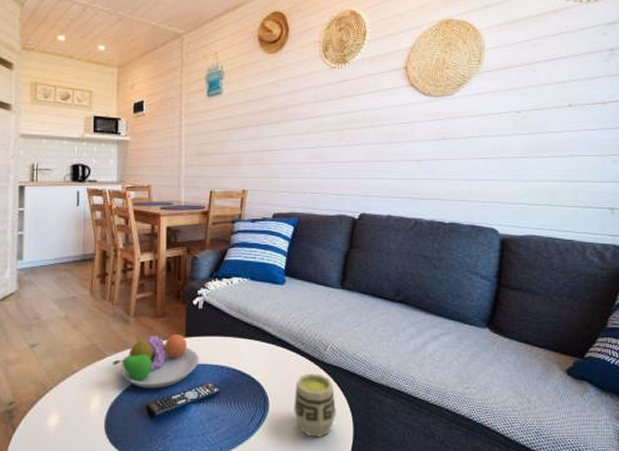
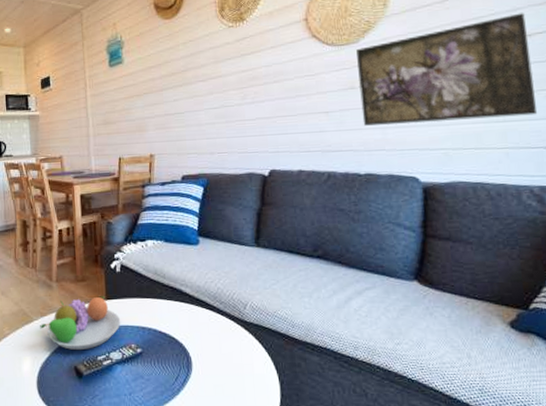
cup: present [294,372,336,438] -> none [217,331,261,396]
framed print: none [450,82,606,178] -> present [356,13,538,126]

